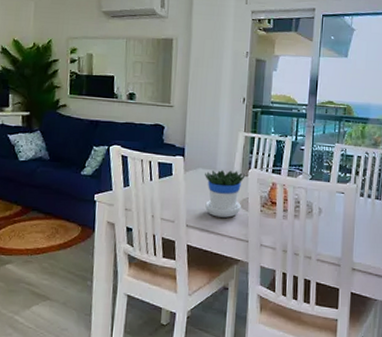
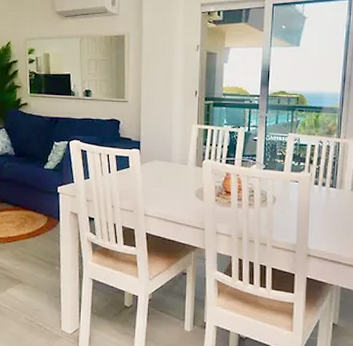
flowerpot: present [205,170,245,218] -> none [160,162,200,207]

